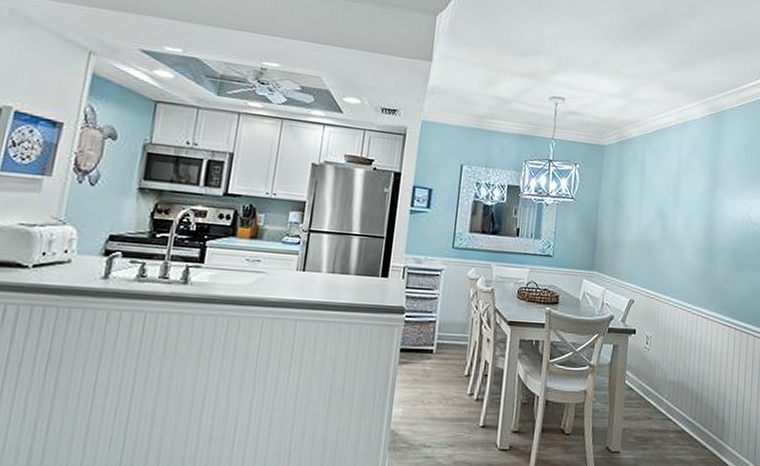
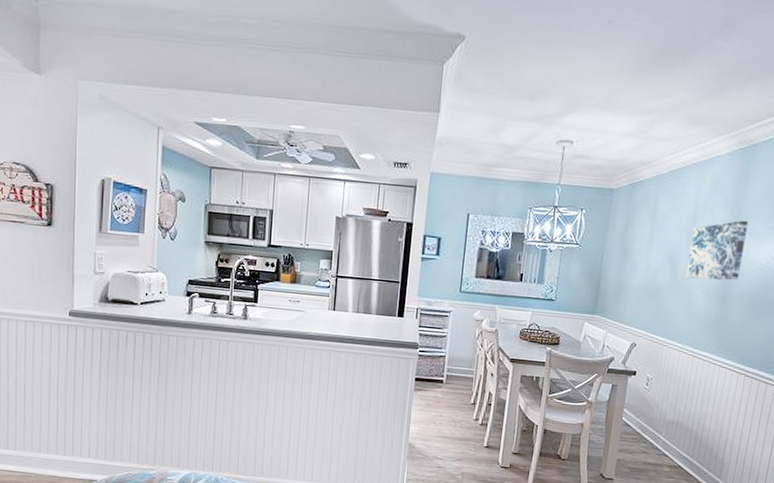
wall art: none [675,178,724,236] -> present [685,220,748,281]

